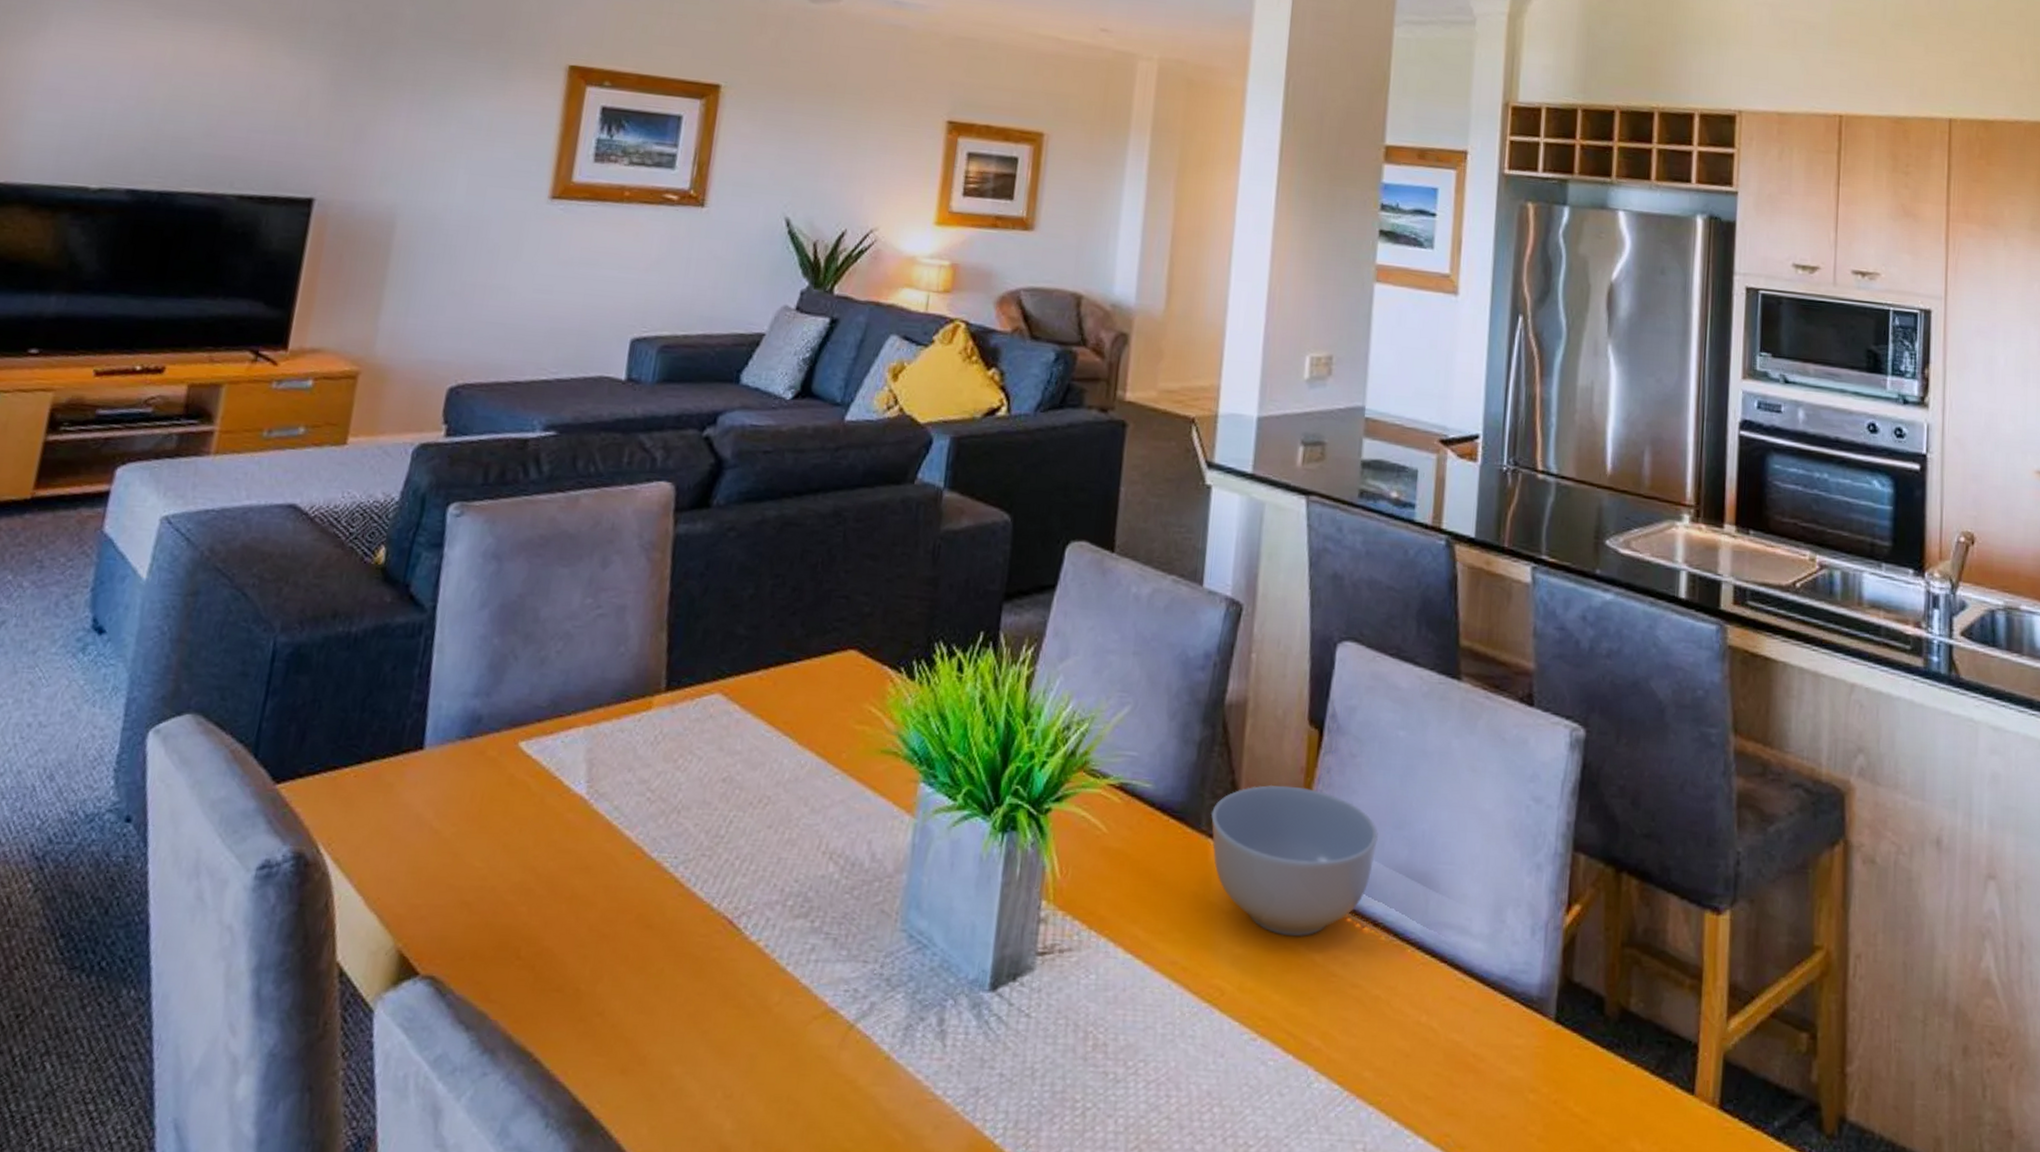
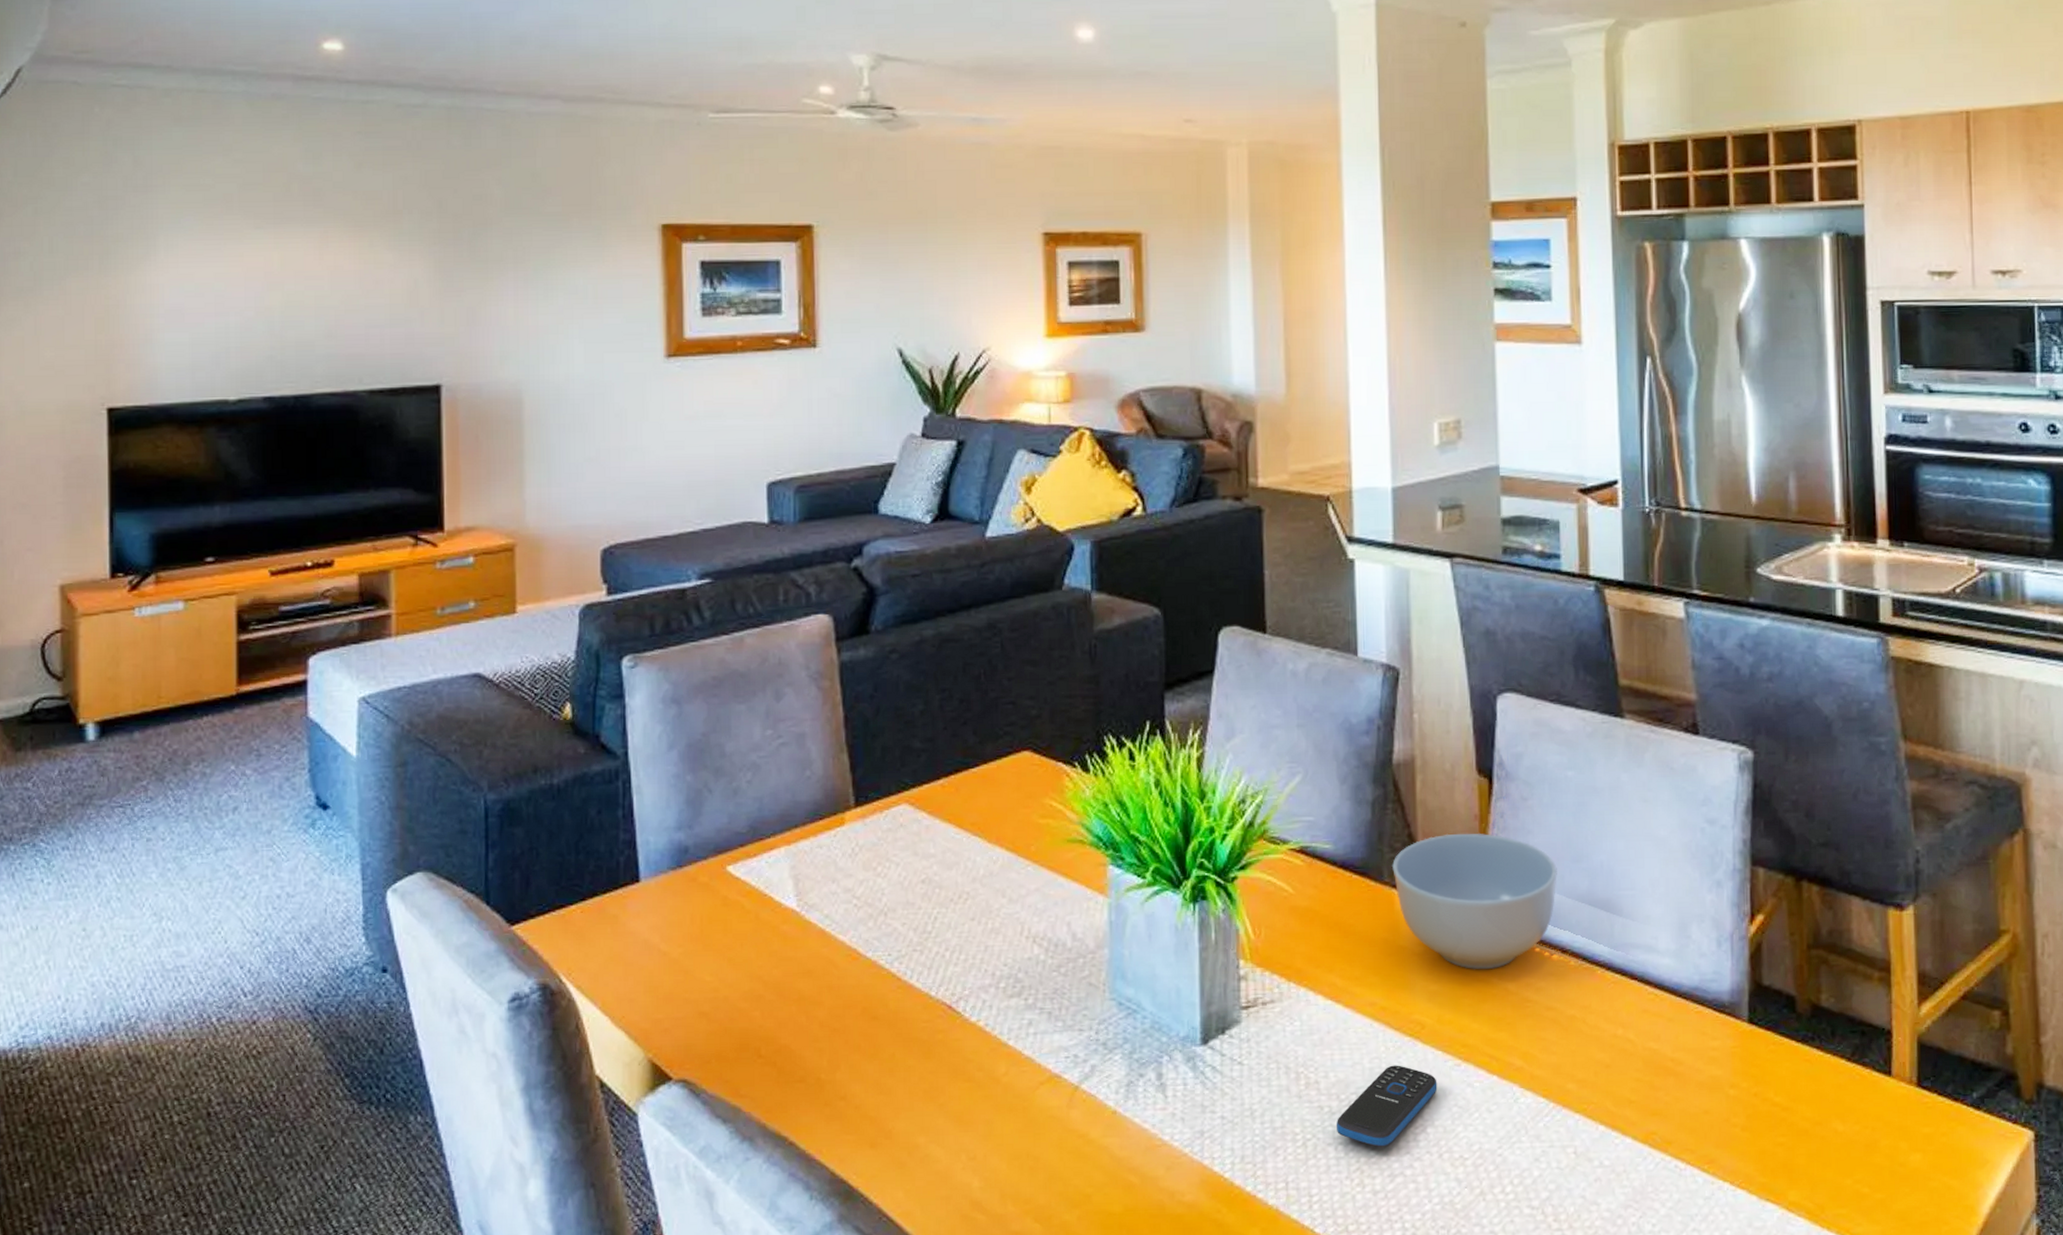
mobile phone: none [1119,1033,1231,1126] -> present [1337,1065,1438,1148]

